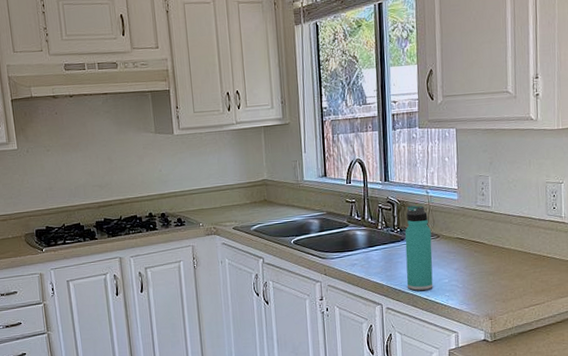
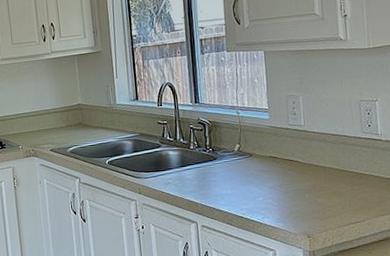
thermos bottle: present [405,205,433,291] -> none [217,125,248,209]

